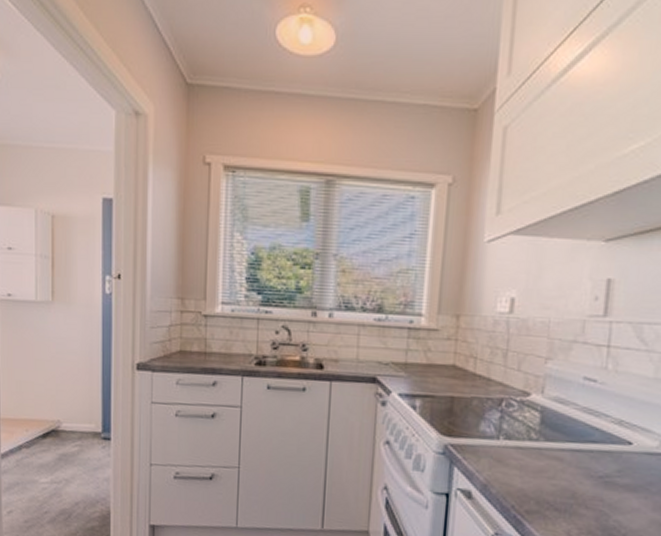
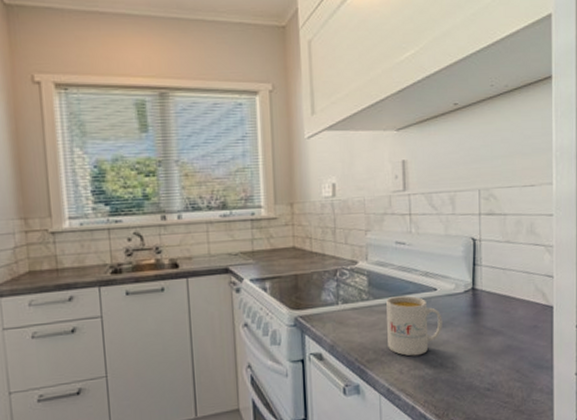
mug: none [555,442,635,519] -> present [386,295,443,356]

